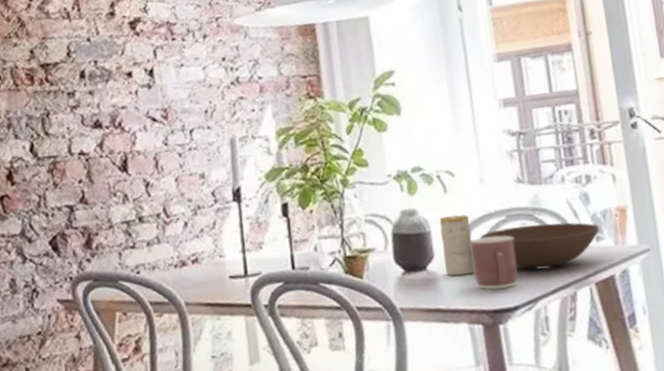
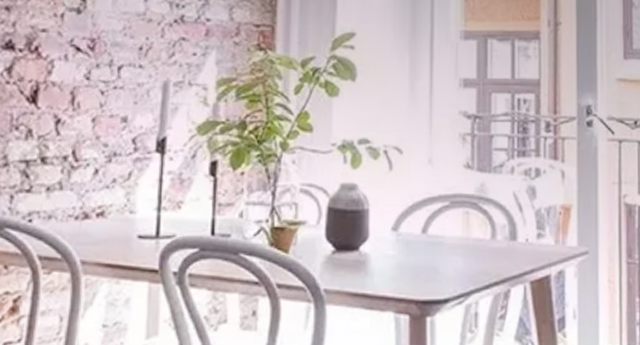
candle: present [439,214,474,276] -> none [378,194,412,260]
mug: present [469,235,519,290] -> none [407,221,455,278]
bowl: present [480,222,600,269] -> none [420,213,543,261]

